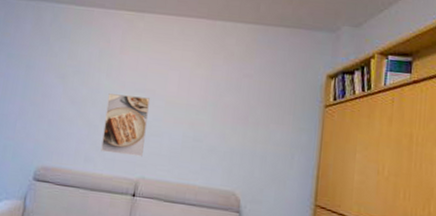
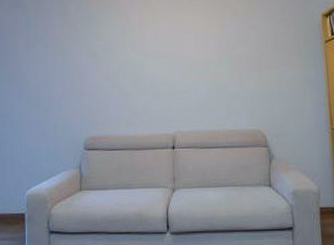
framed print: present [101,93,150,157] -> none [136,61,175,115]

